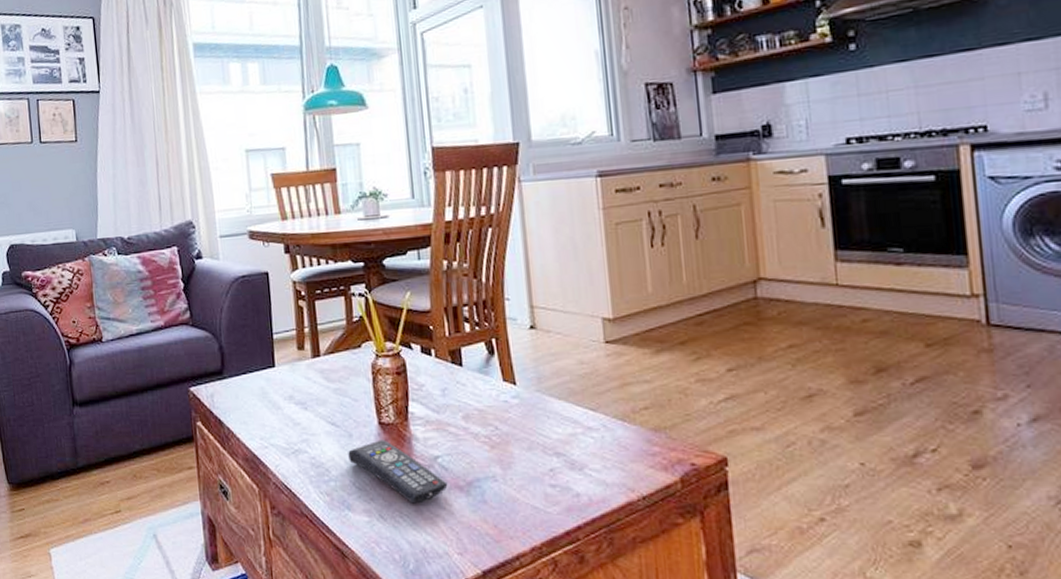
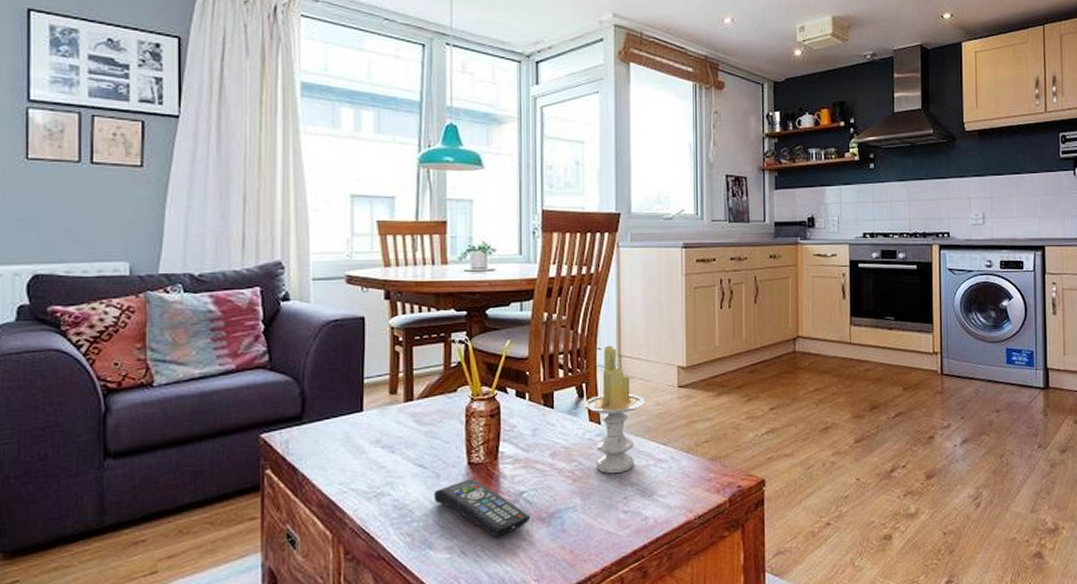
candle: none [496,295,566,442] -> present [584,345,645,474]

